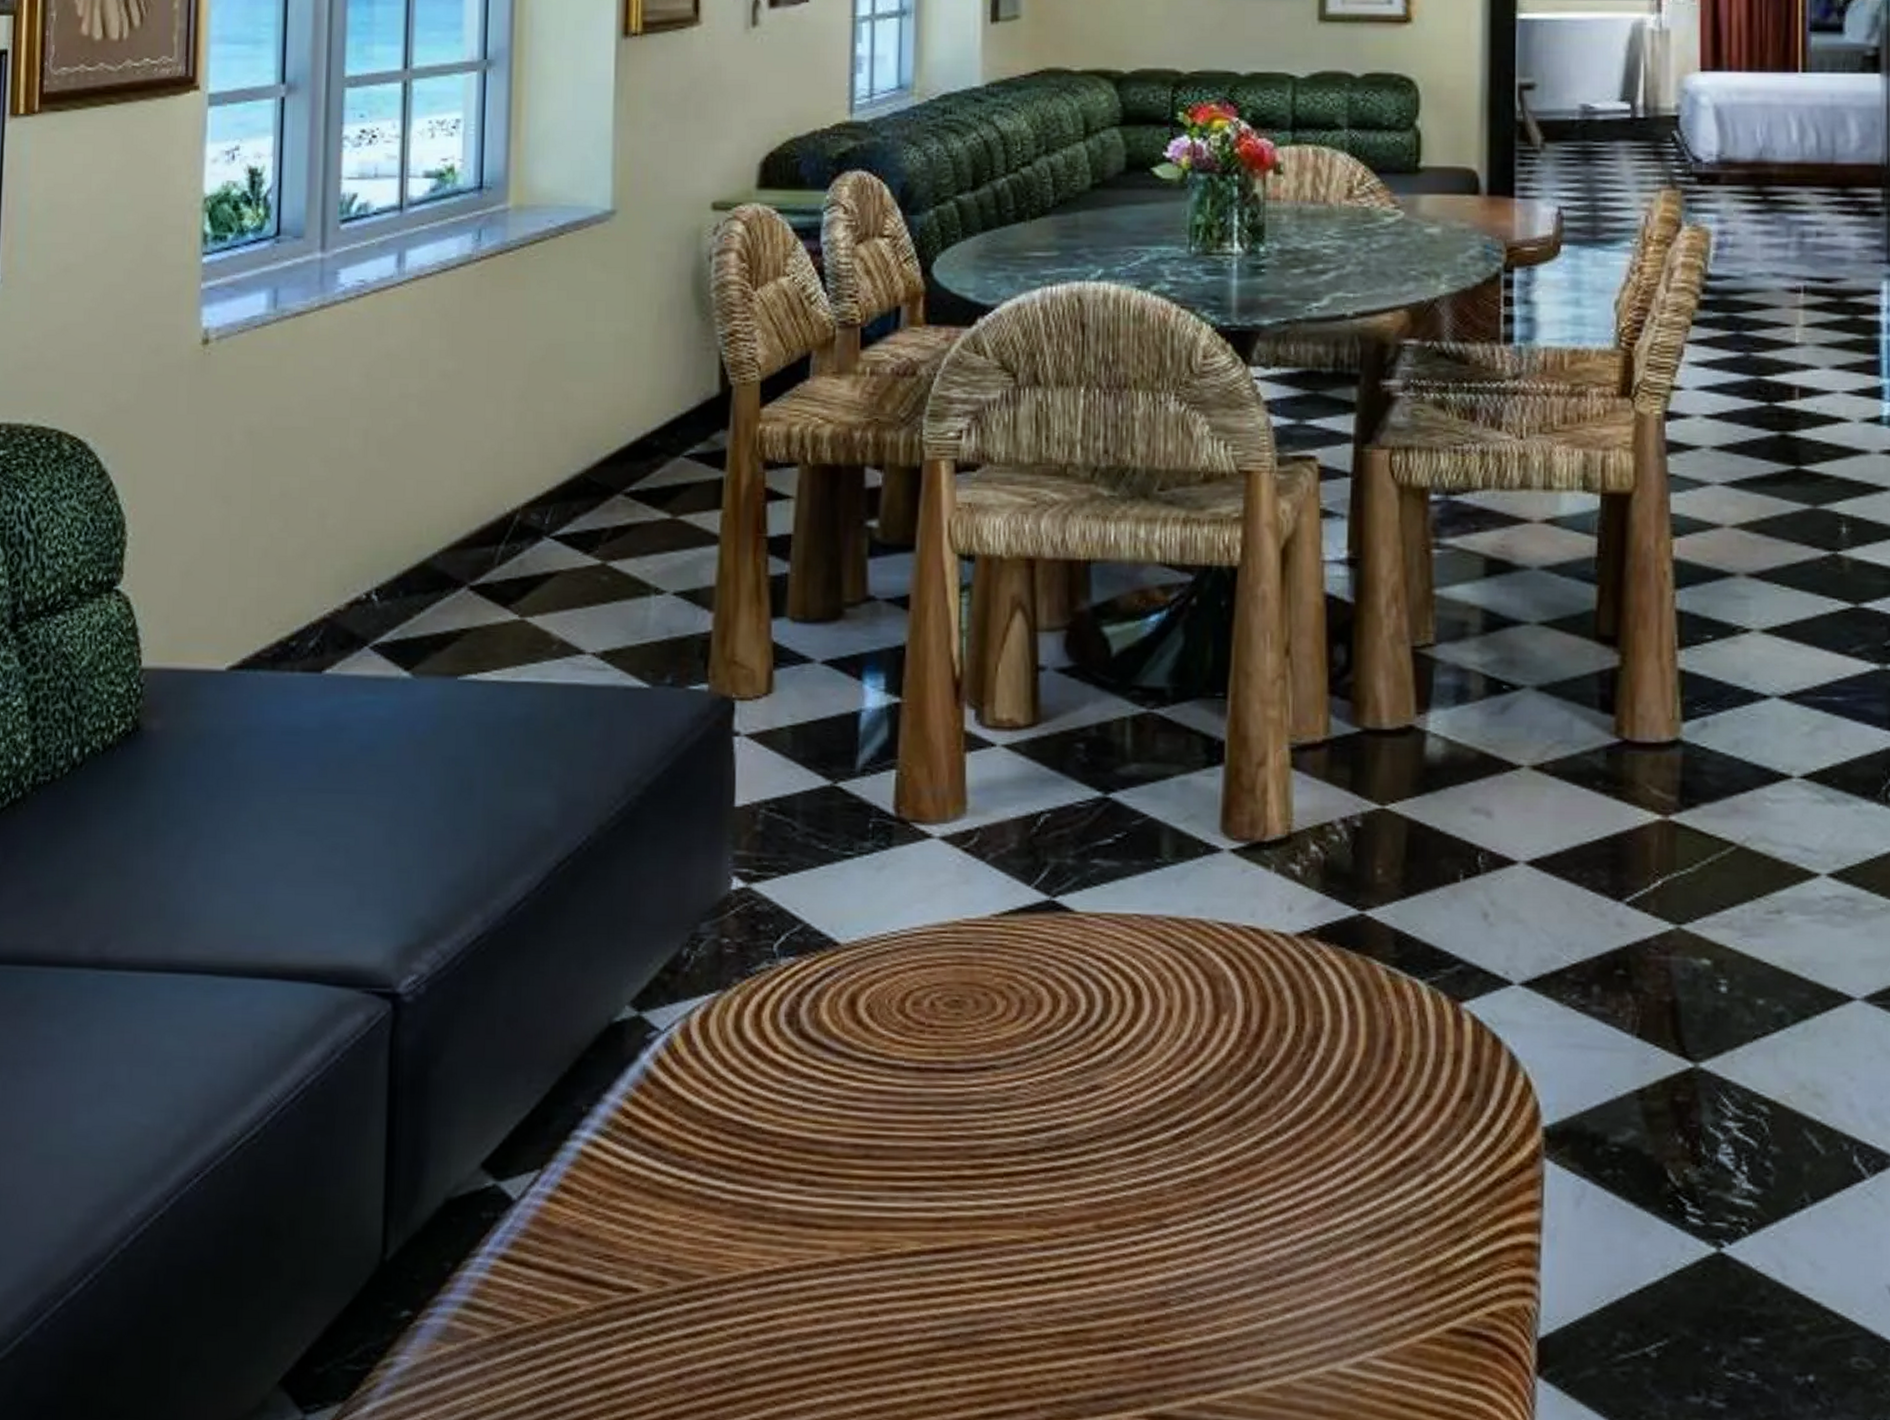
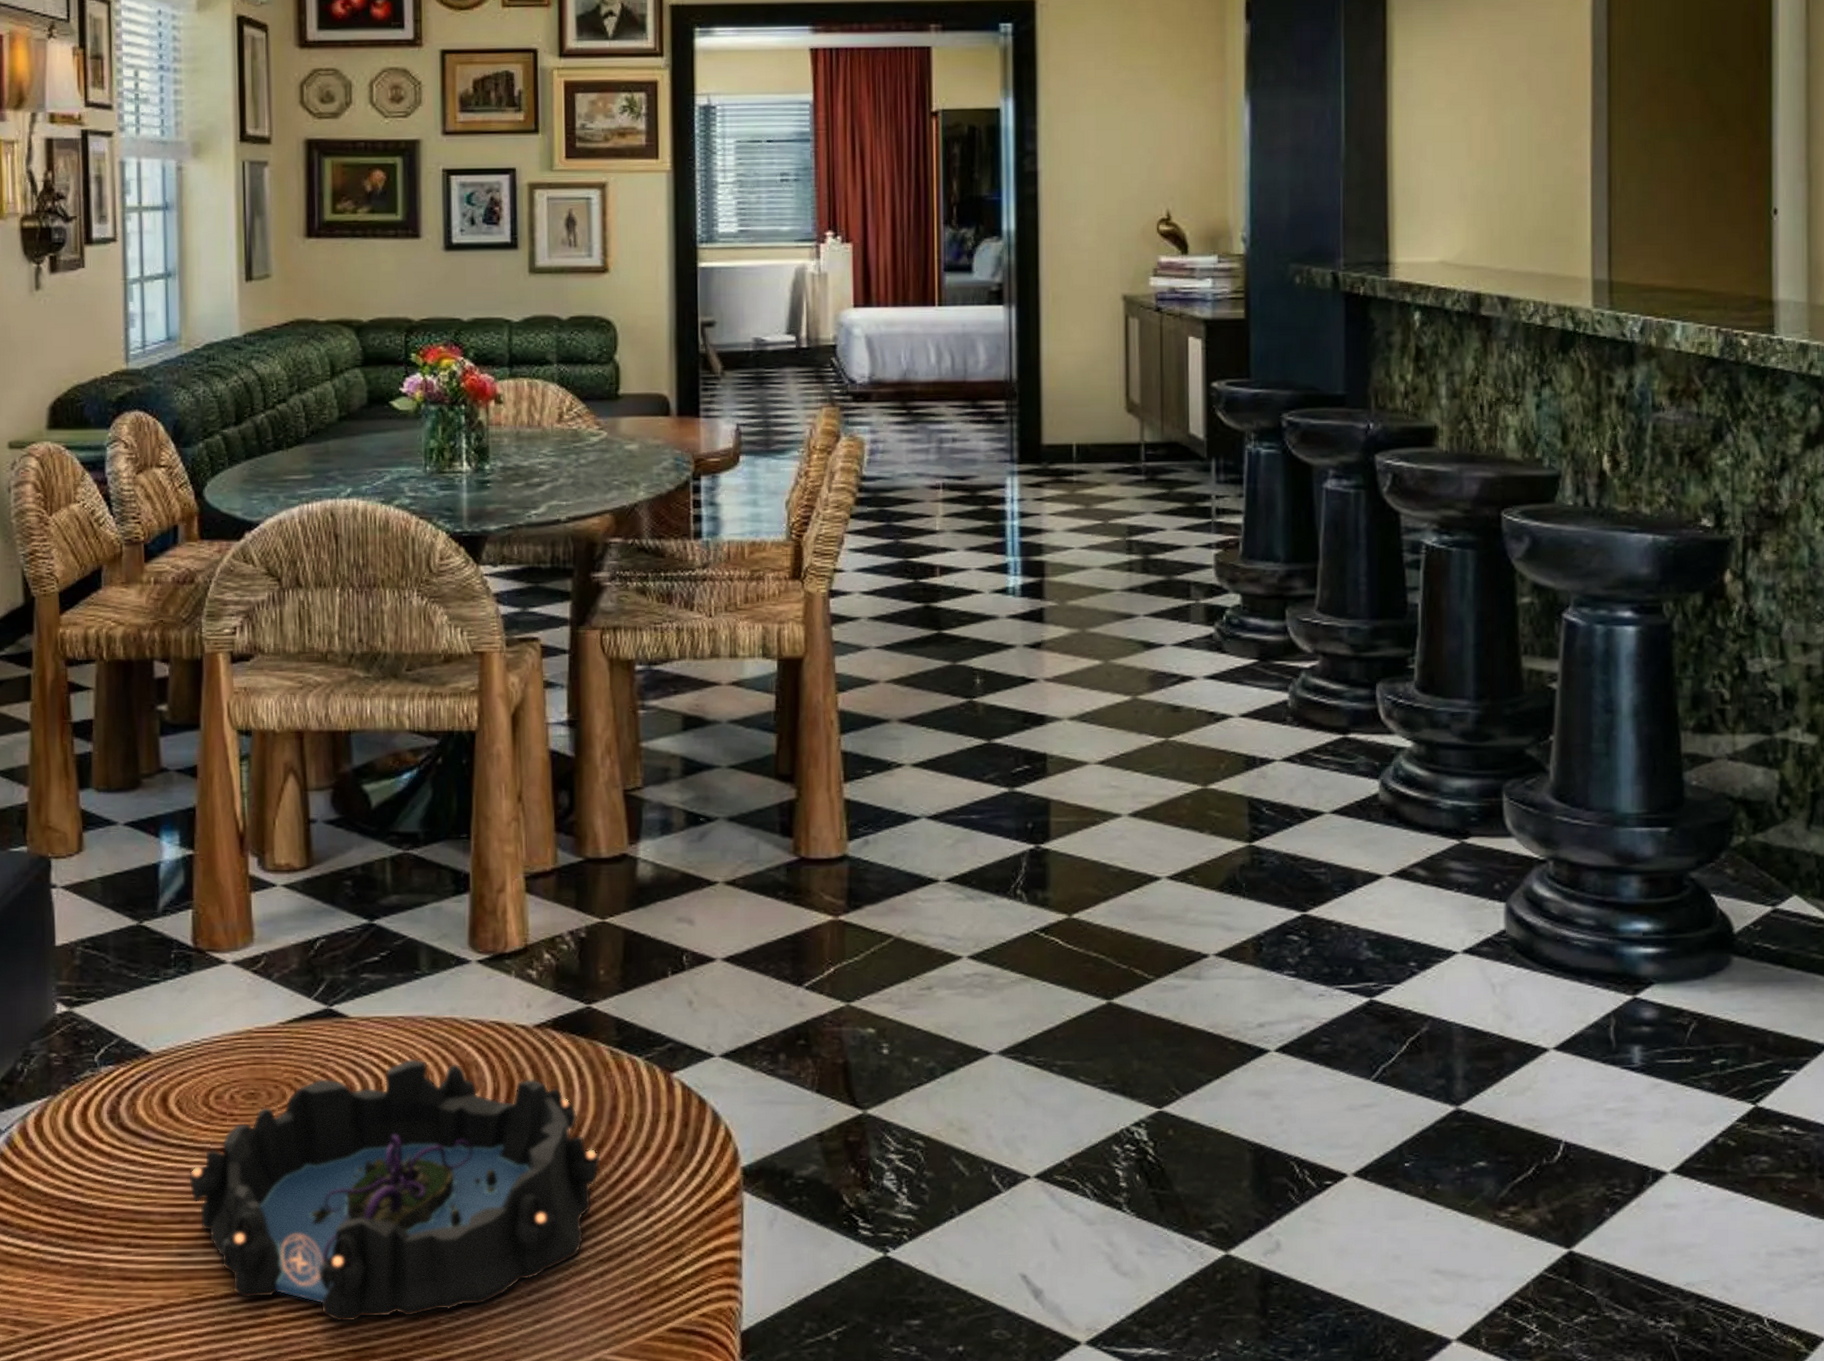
decorative bowl: none [877,967,1371,1296] -> present [189,1058,601,1322]

